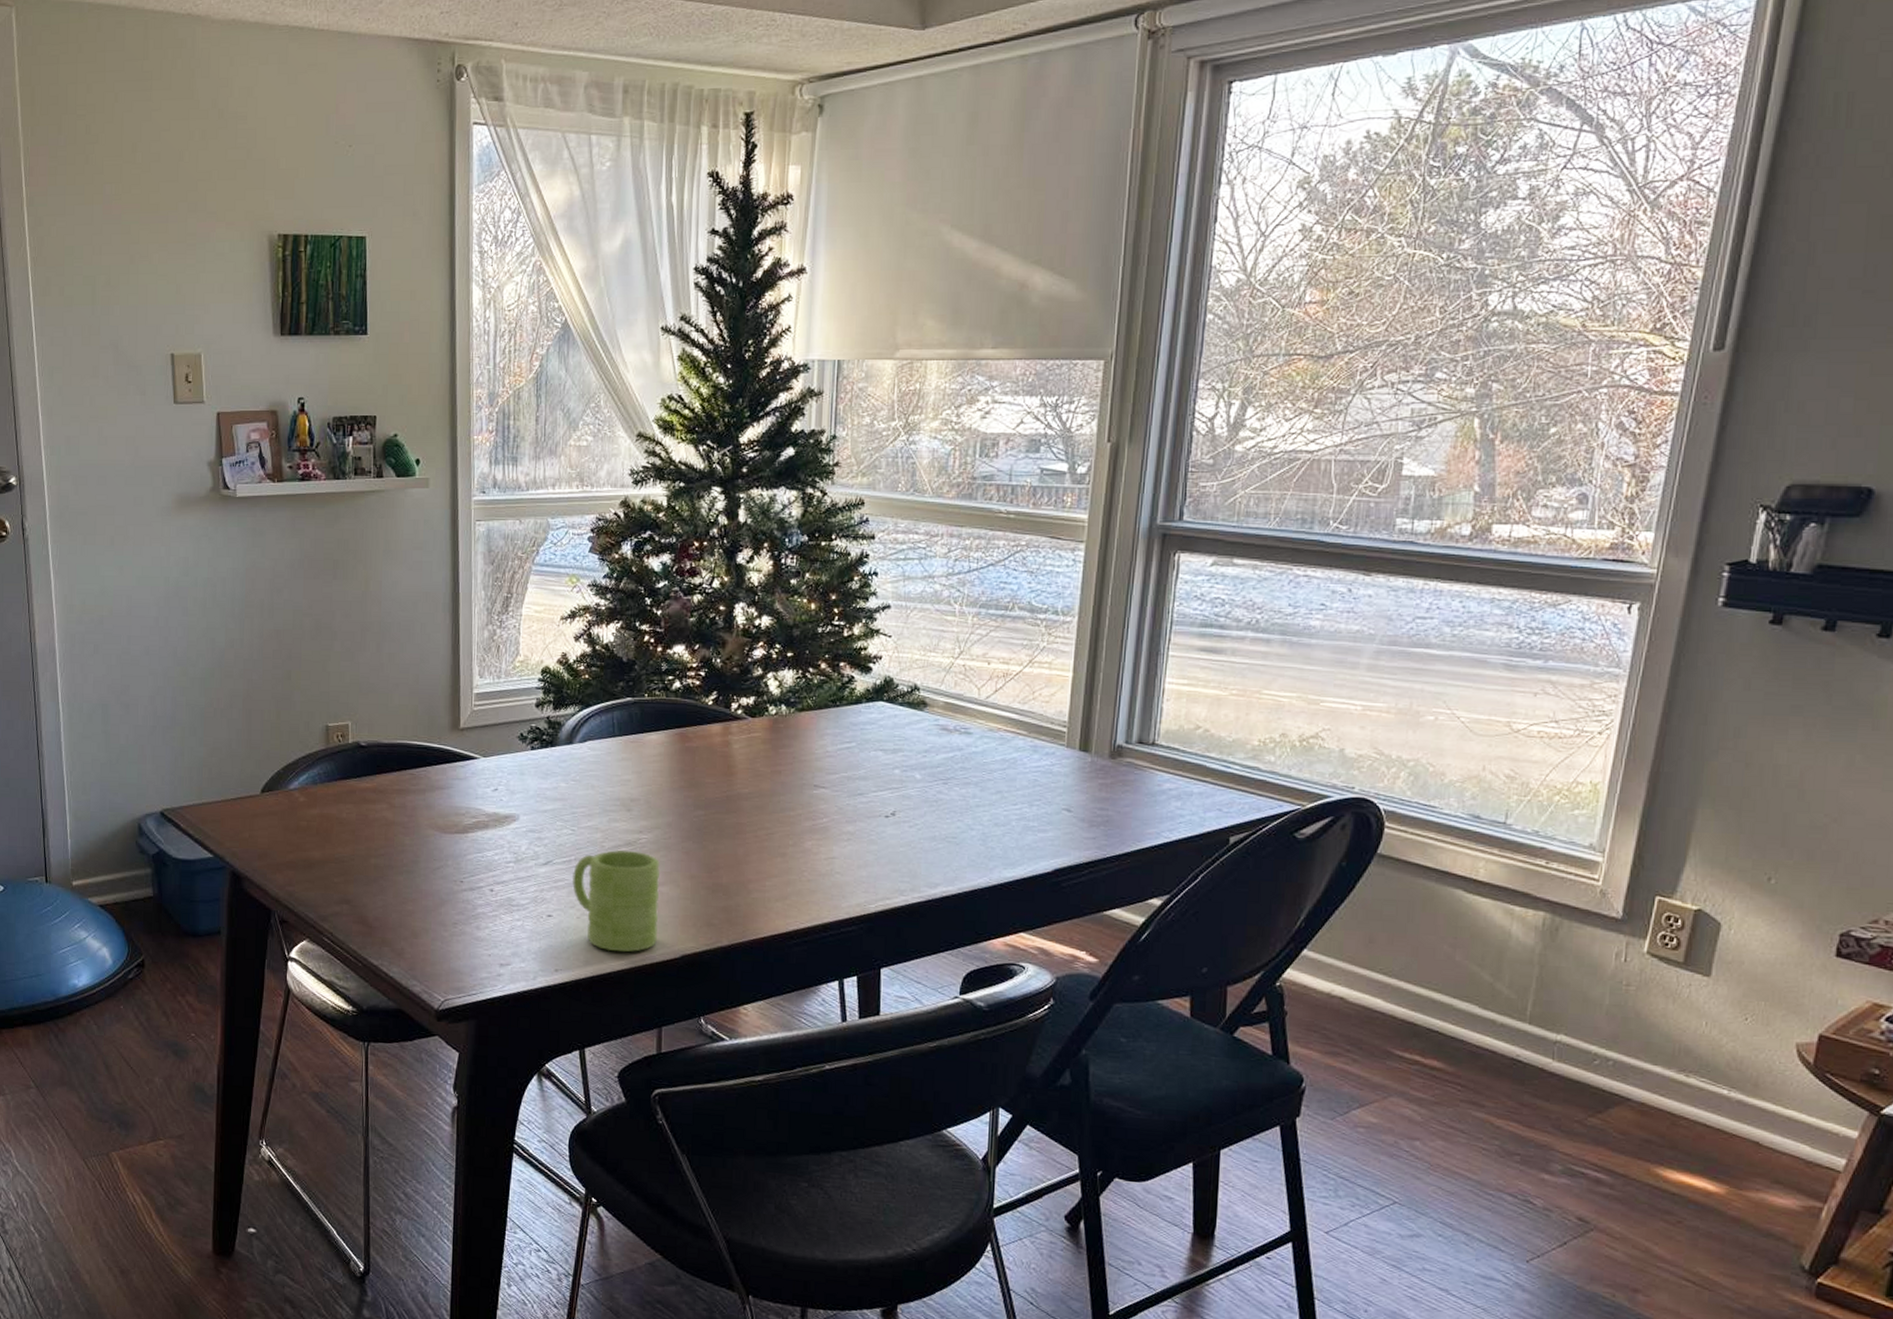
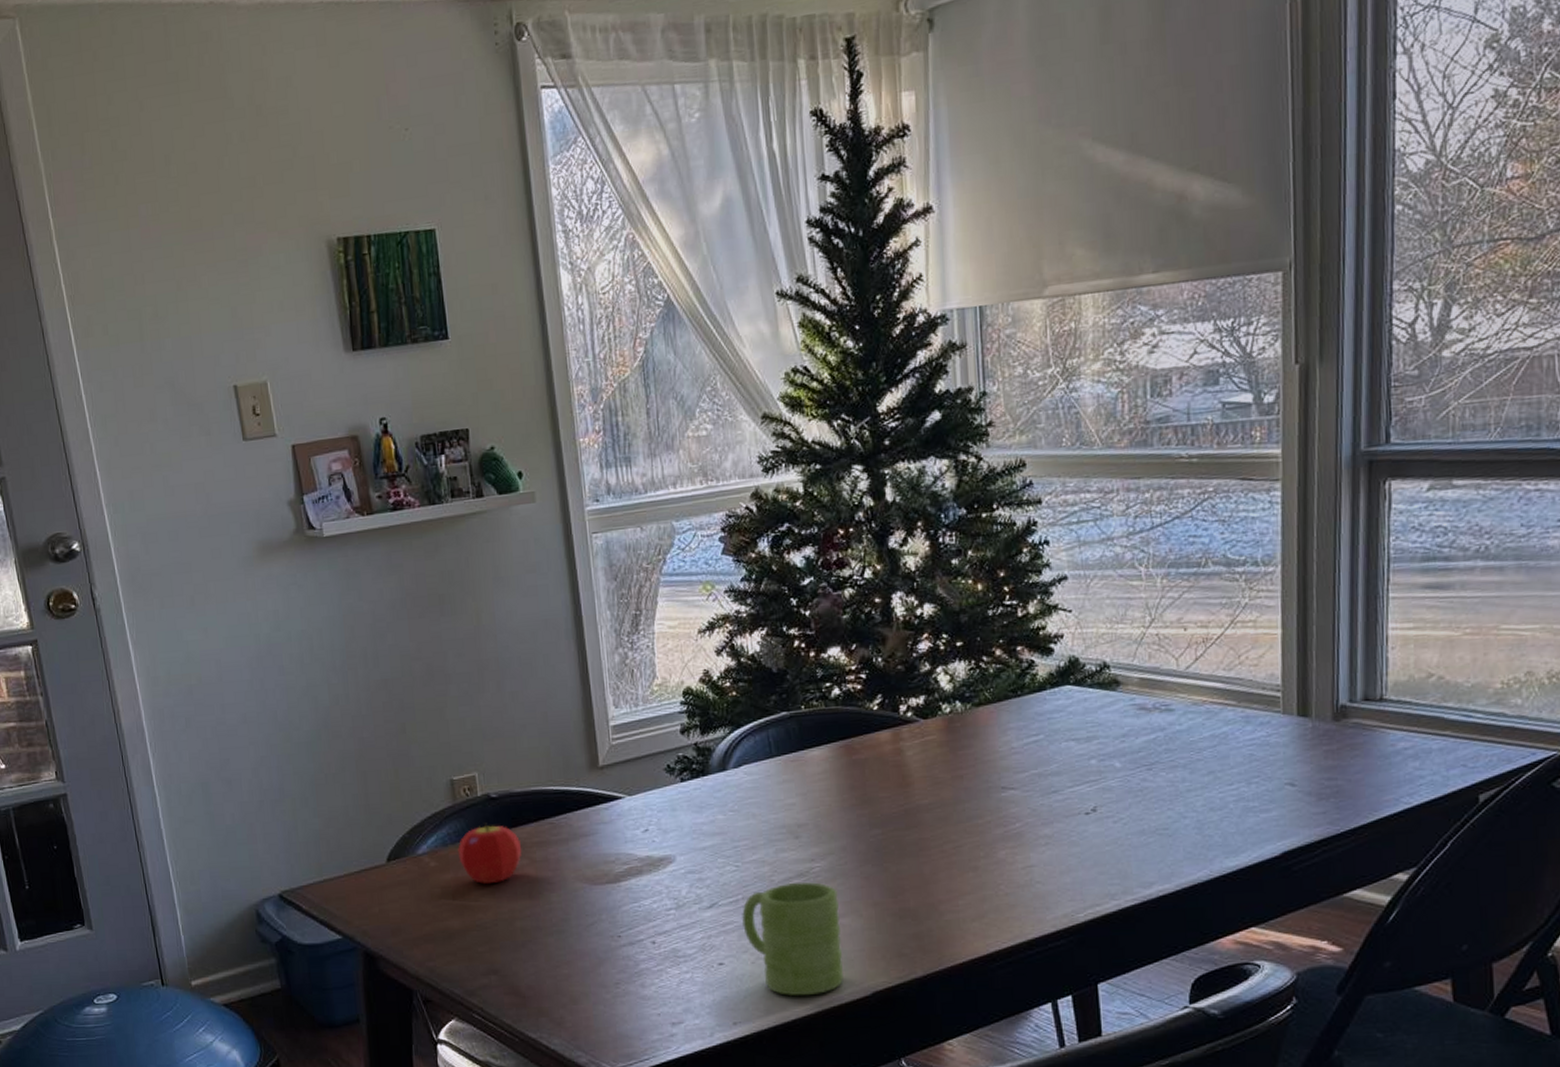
fruit: none [325,767,383,823] -> present [458,823,522,885]

